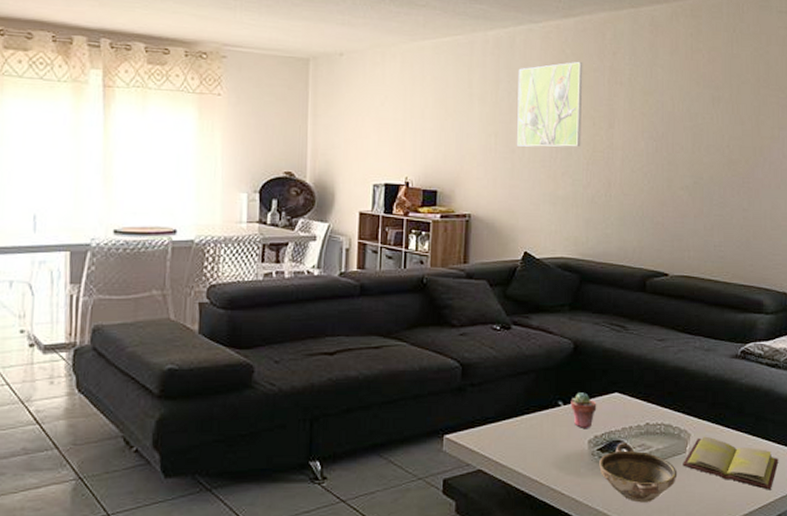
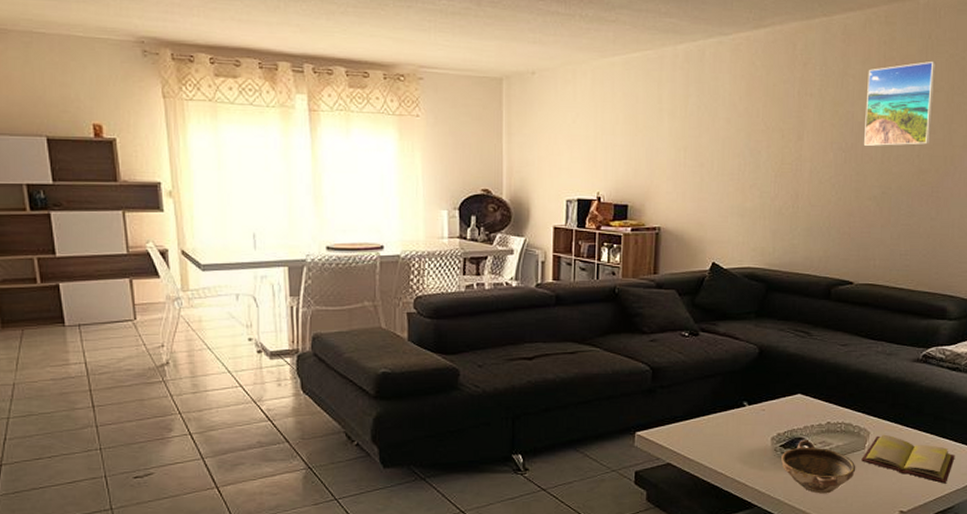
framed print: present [517,61,583,147] -> none [706,73,773,160]
potted succulent: present [570,392,597,430] -> none [755,394,780,428]
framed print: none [674,53,742,136] -> present [863,60,937,147]

